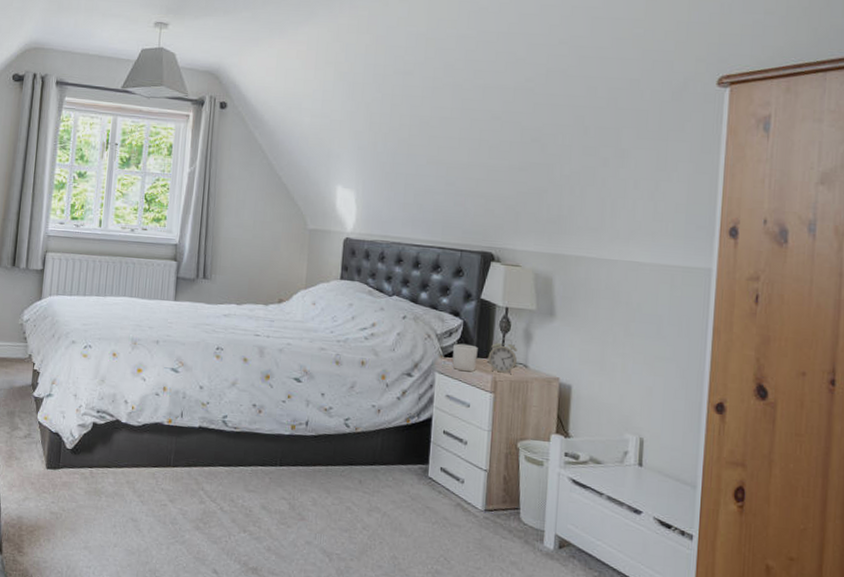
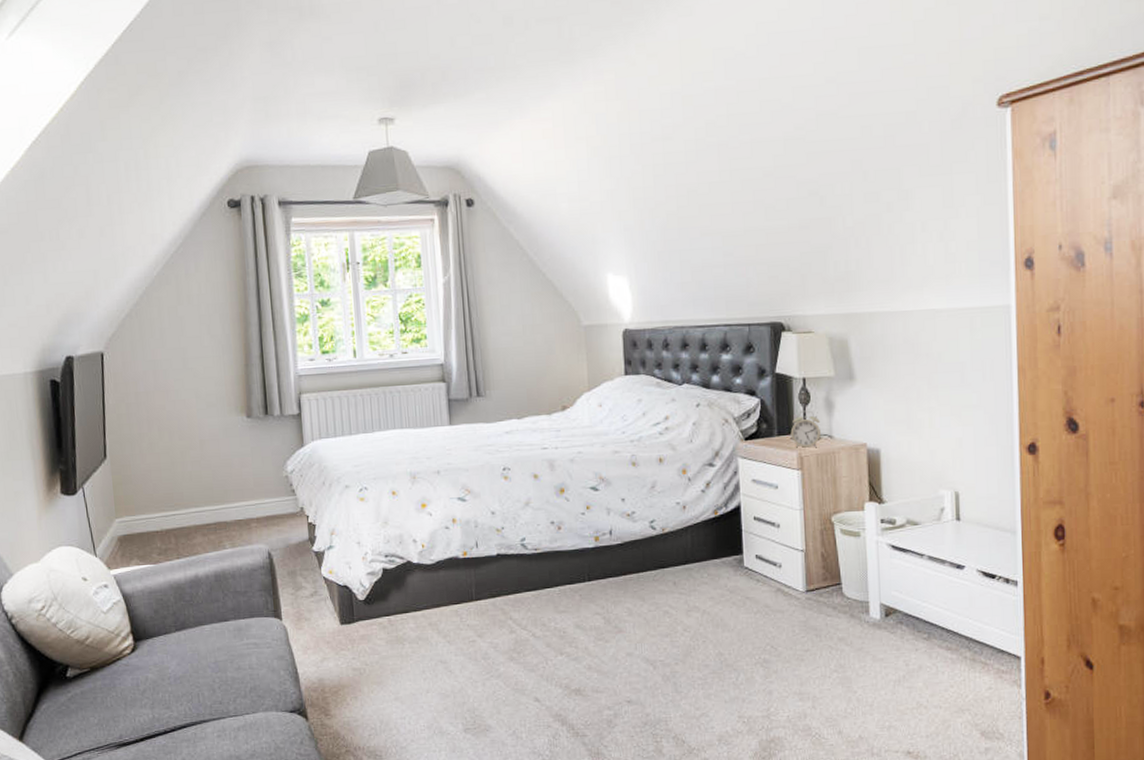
mug: present [452,343,478,372] -> none [753,423,780,453]

